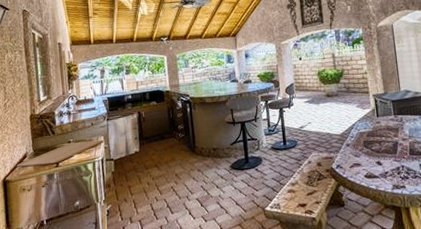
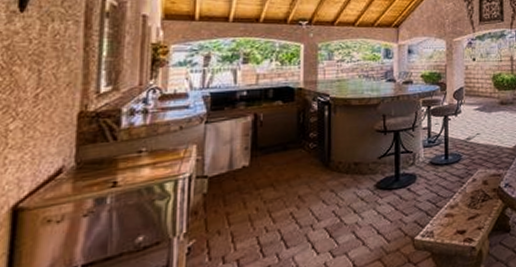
chopping board: present [17,139,104,168] -> none [42,149,197,189]

